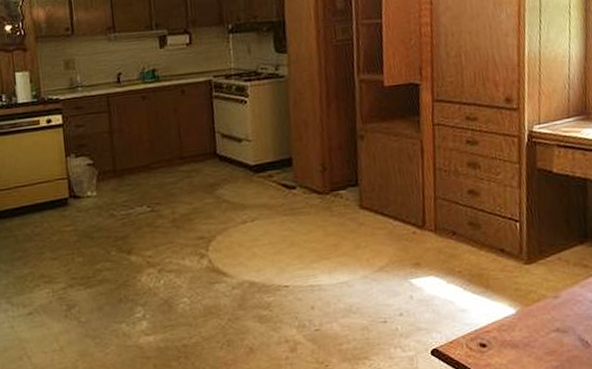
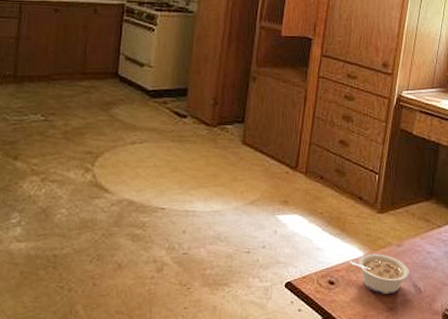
legume: none [500,308,572,352] -> present [350,253,409,294]

